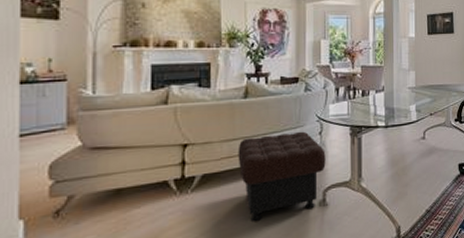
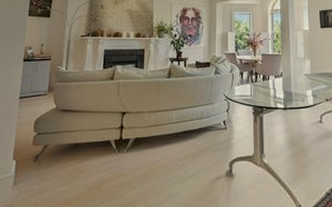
ottoman: present [238,131,326,222] -> none [161,108,232,184]

